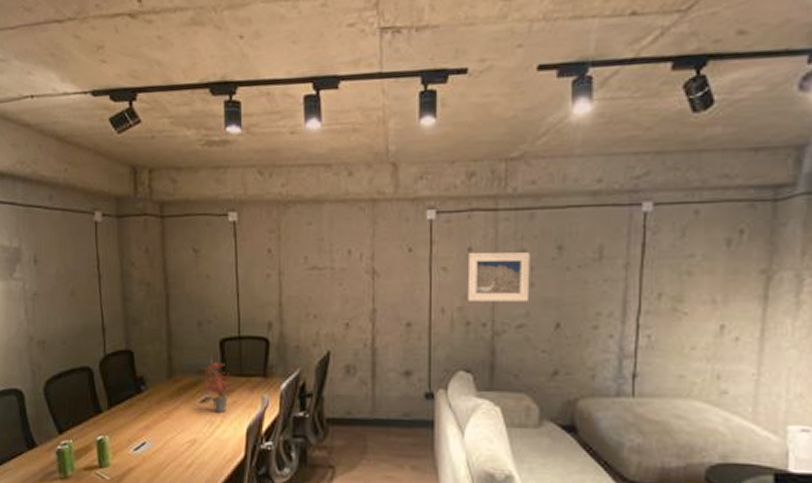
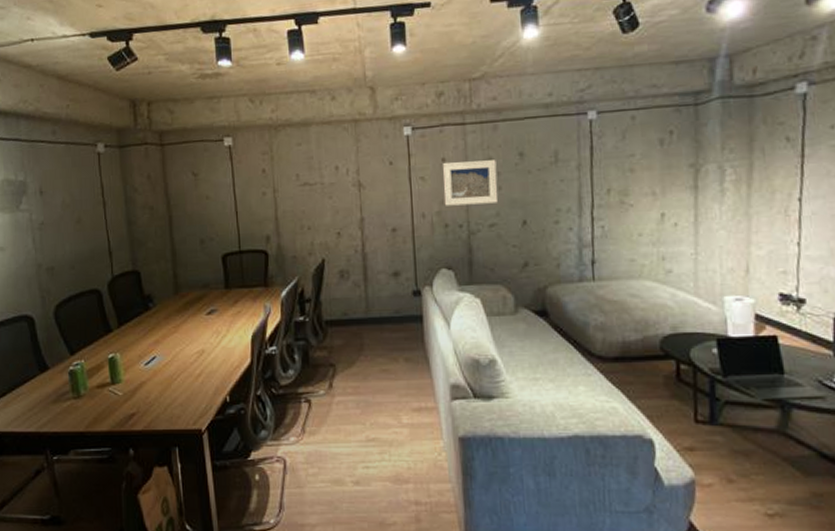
potted plant: present [201,354,234,413] -> none [206,269,237,324]

